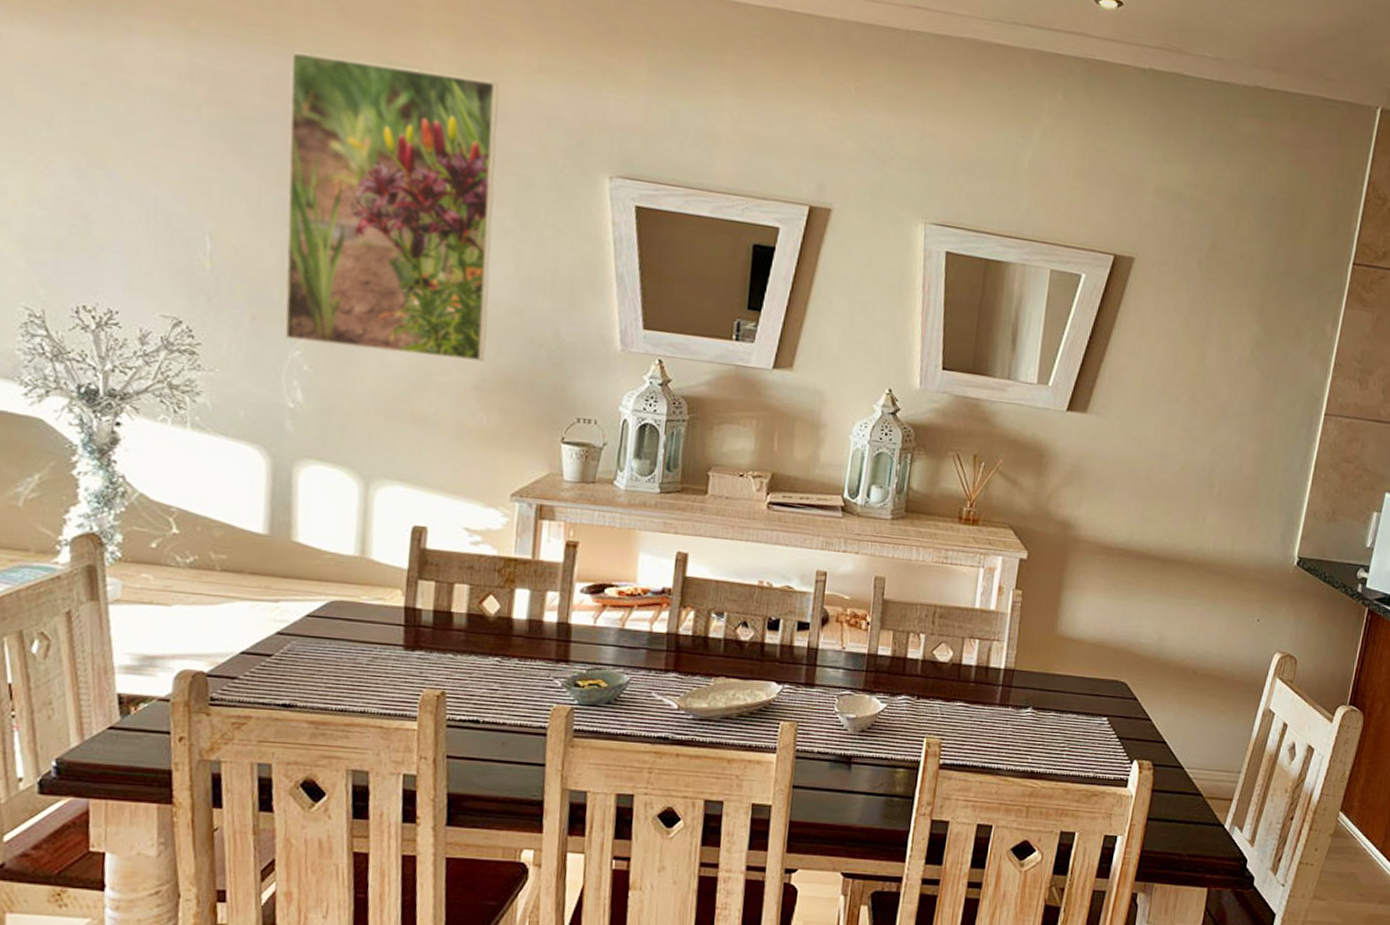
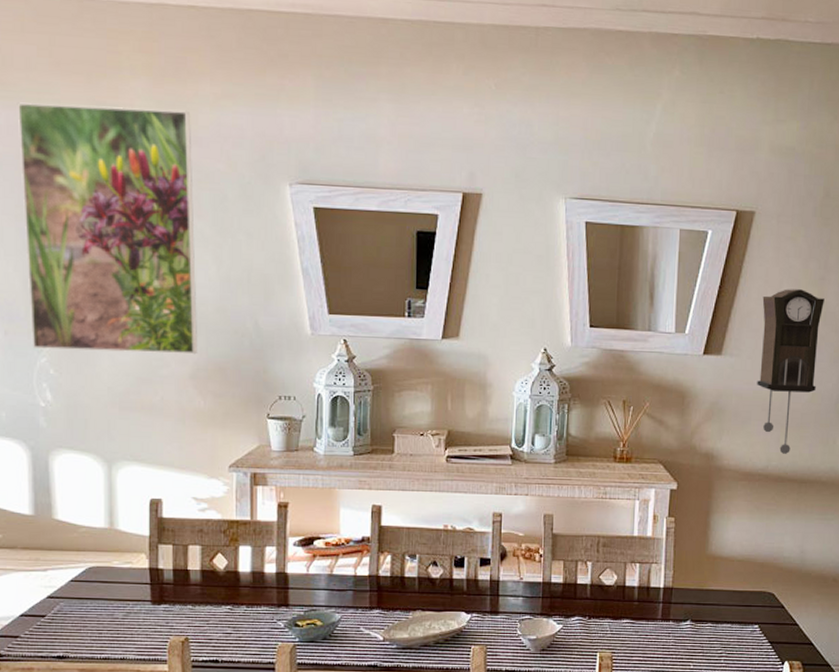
pendulum clock: none [1123,346,1204,529] -> present [757,289,824,454]

